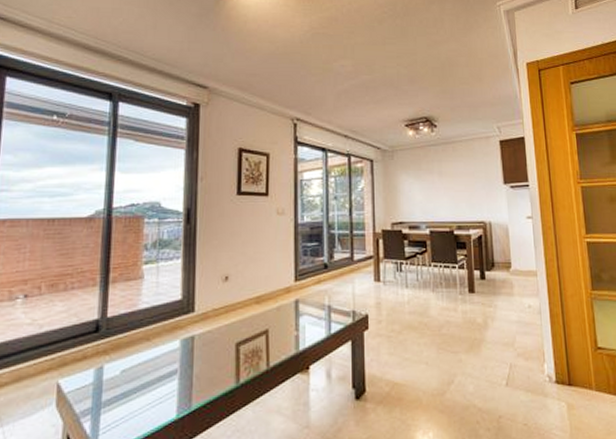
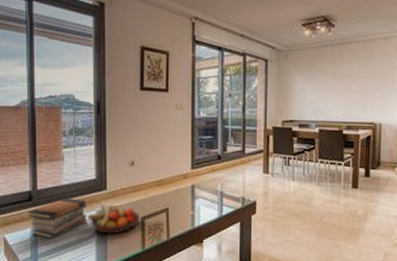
book stack: none [92,325,169,380] -> present [28,198,87,238]
fruit bowl: none [168,329,235,368] -> present [86,204,140,234]

